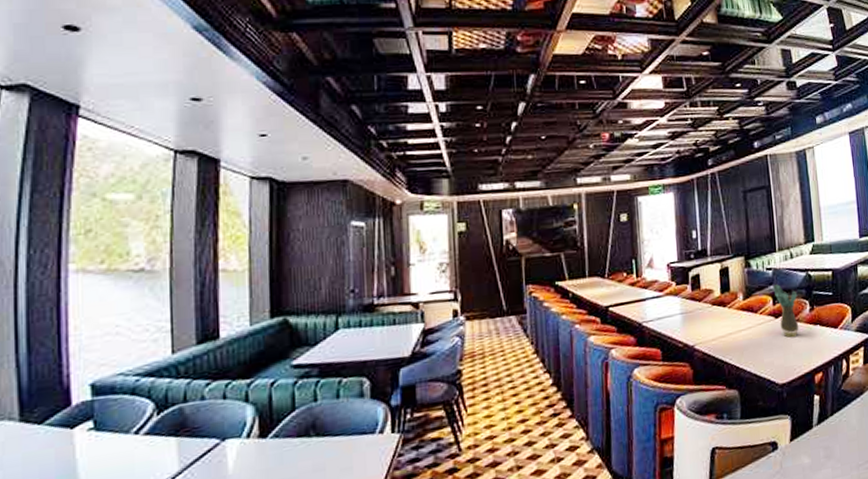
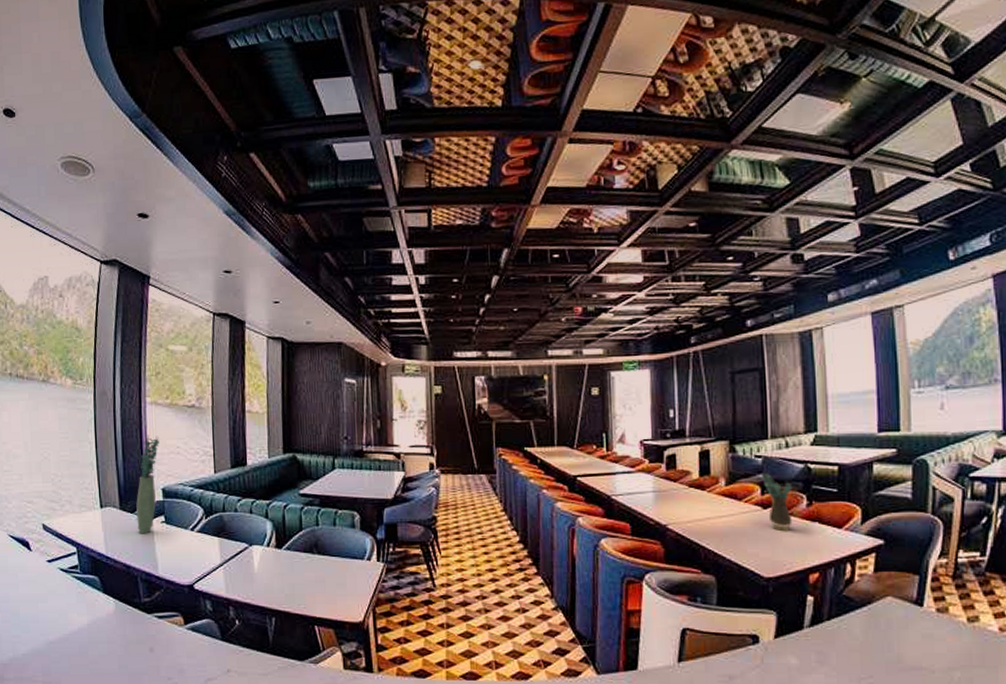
vase: none [47,314,88,452] -> present [136,435,159,534]

